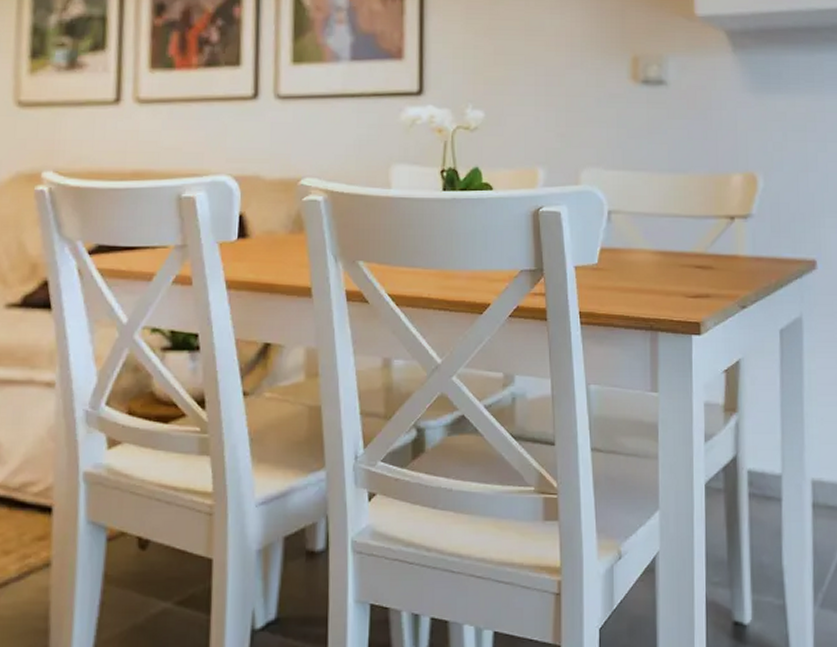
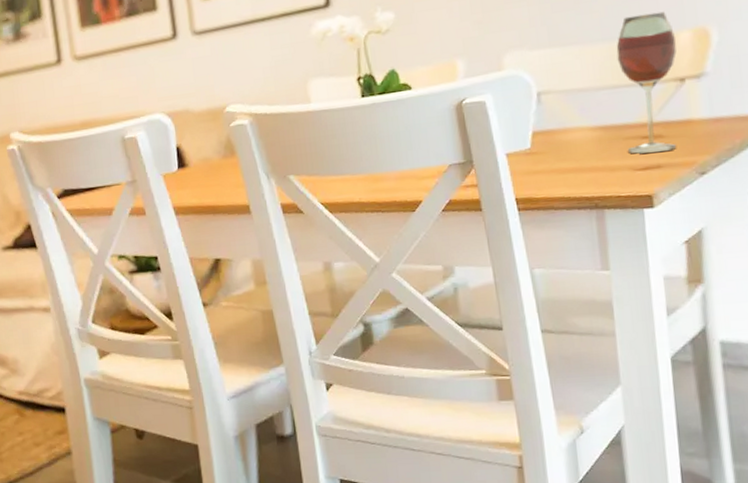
wineglass: none [680,153,729,283] -> present [616,11,677,154]

